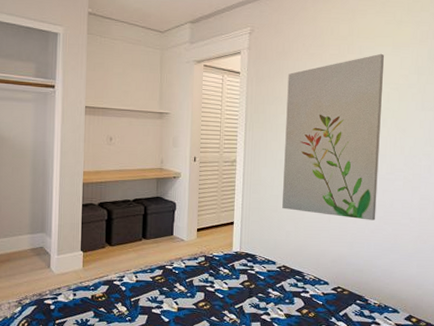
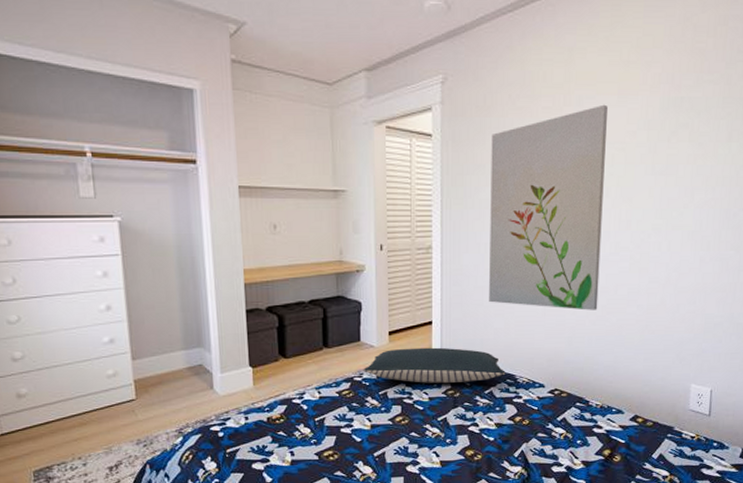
pillow: none [174,243,295,276] -> present [363,347,506,383]

